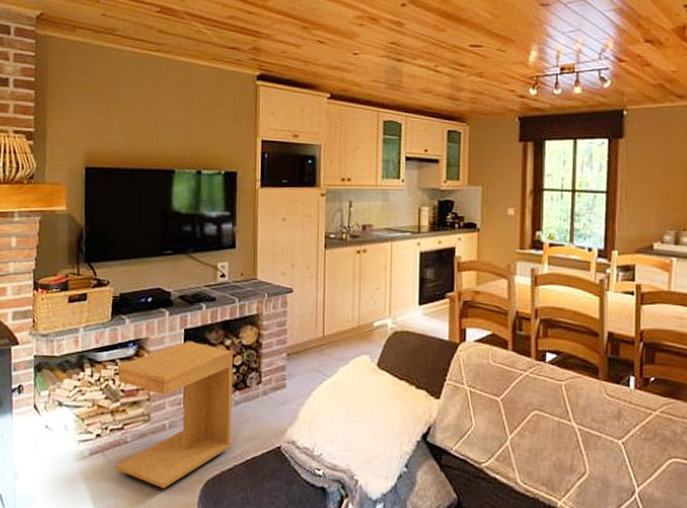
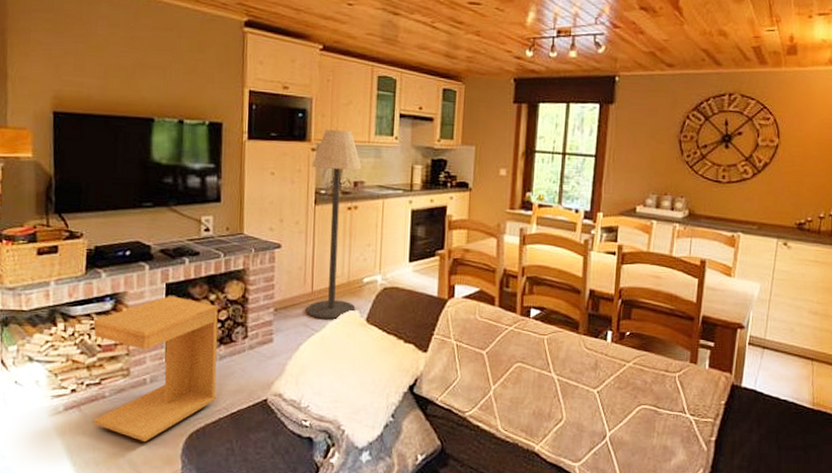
floor lamp: none [318,174,370,364] -> present [307,129,362,319]

